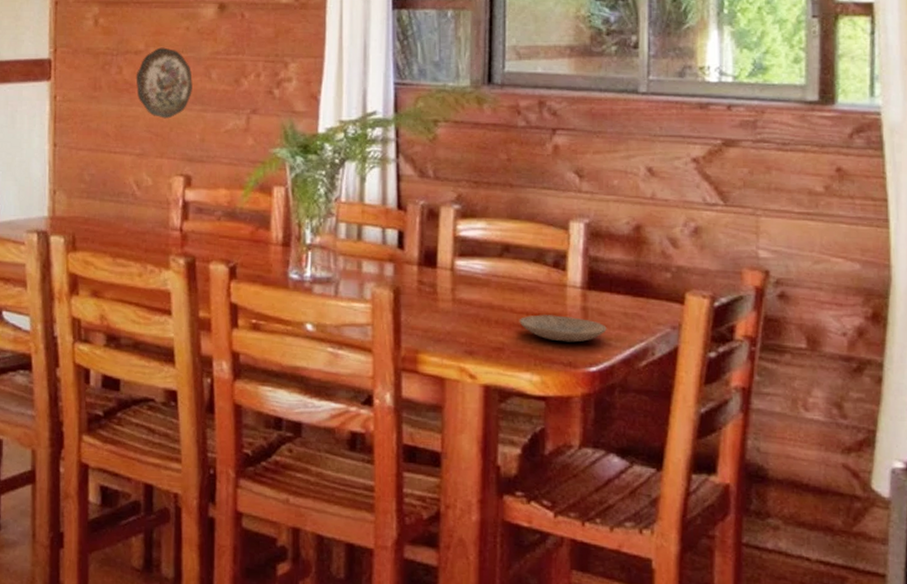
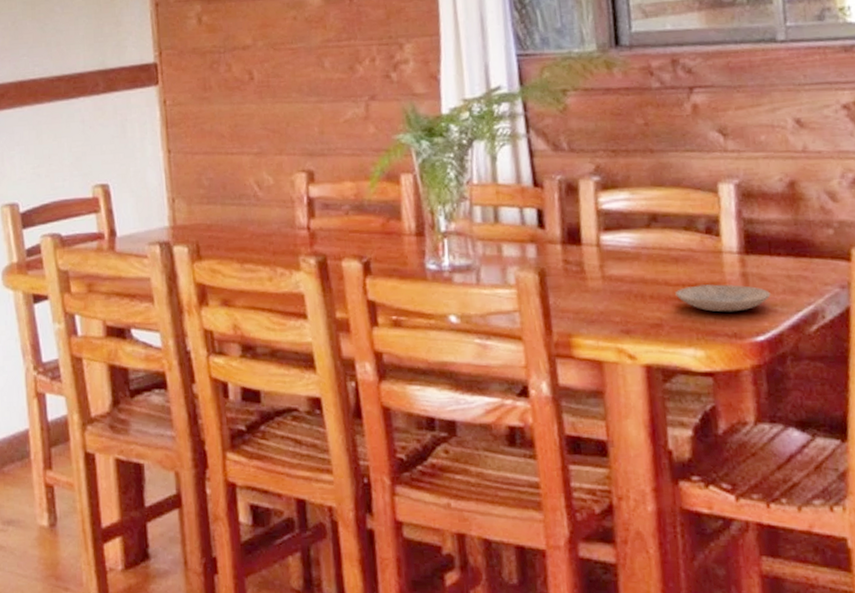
decorative plate: present [136,47,193,119] -> none [246,40,306,114]

